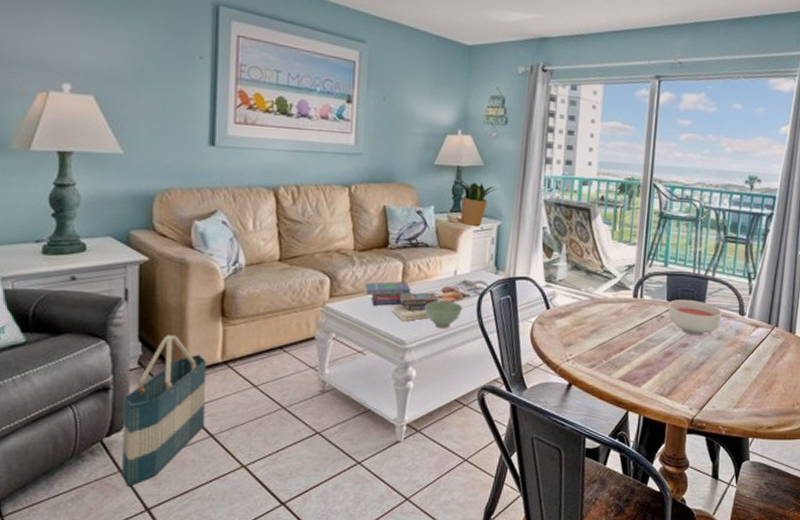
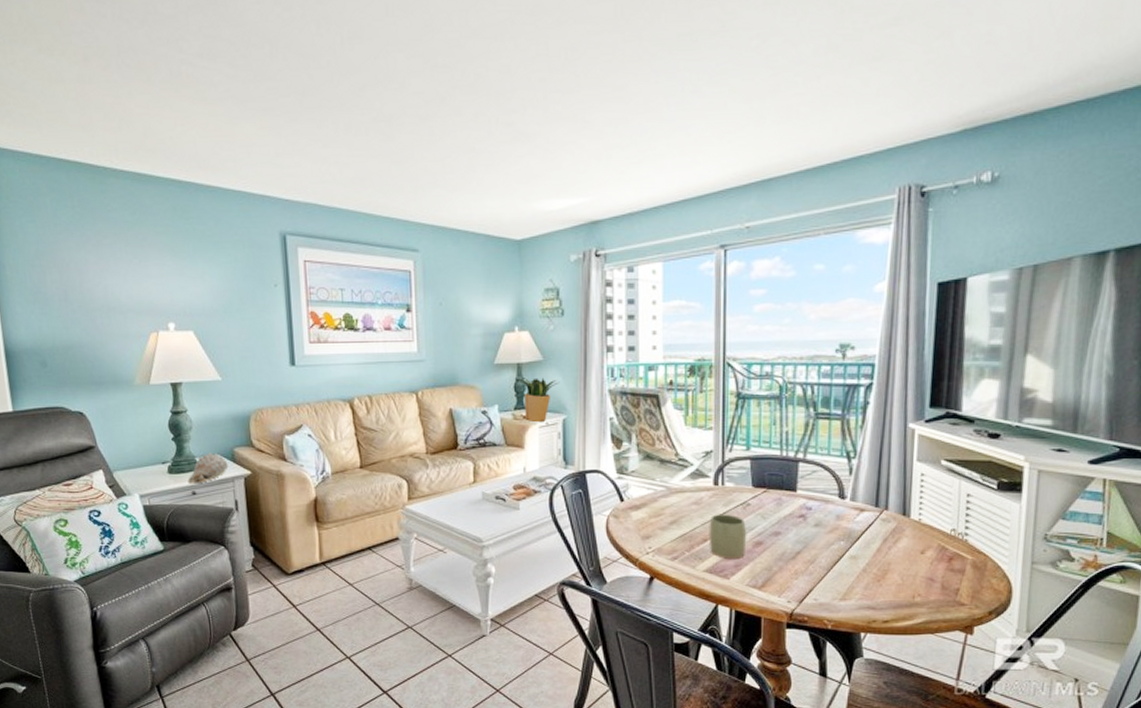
seashell: none [67,233,121,268] -> present [188,452,229,484]
tote bag: present [122,335,207,487] -> none [243,540,312,674]
books: present [365,281,412,306] -> none [439,482,484,505]
books: present [392,292,438,322] -> none [467,490,510,520]
bowl: present [424,301,463,329] -> none [497,498,536,526]
mug: none [625,325,659,367] -> present [708,514,747,558]
bowl: present [668,299,723,336] -> none [754,485,819,523]

